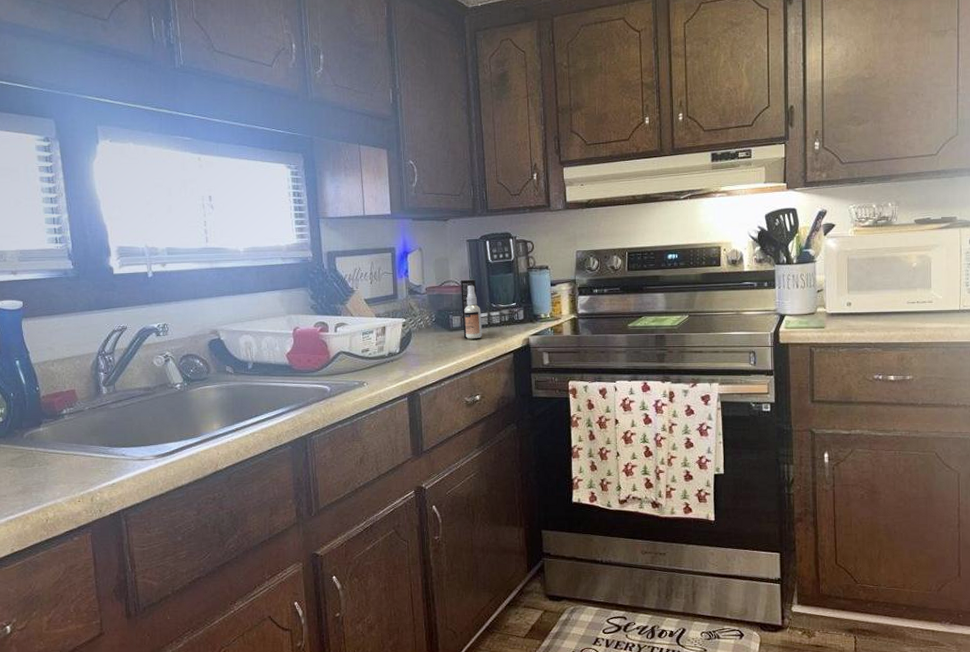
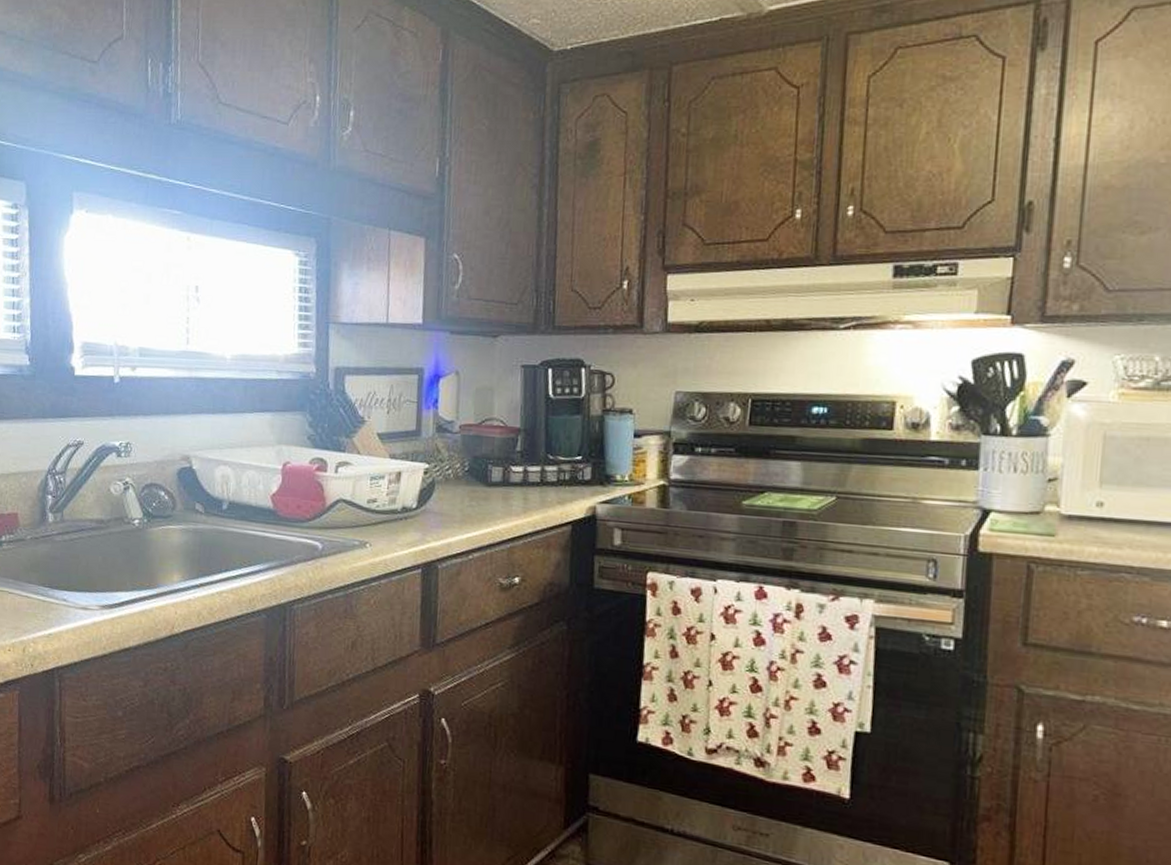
spray bottle: present [461,279,483,339] -> none [505,418,533,501]

